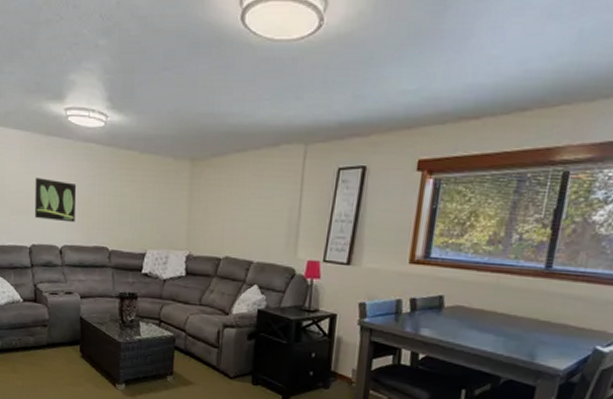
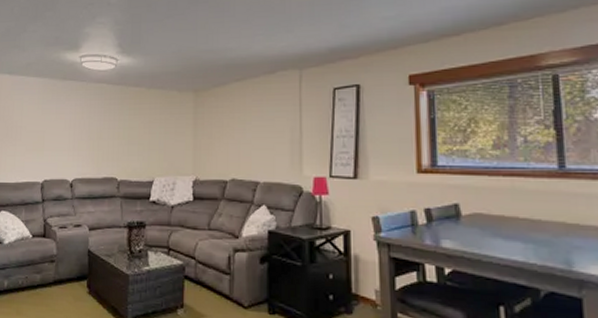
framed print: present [35,177,77,223] -> none [48,117,88,157]

